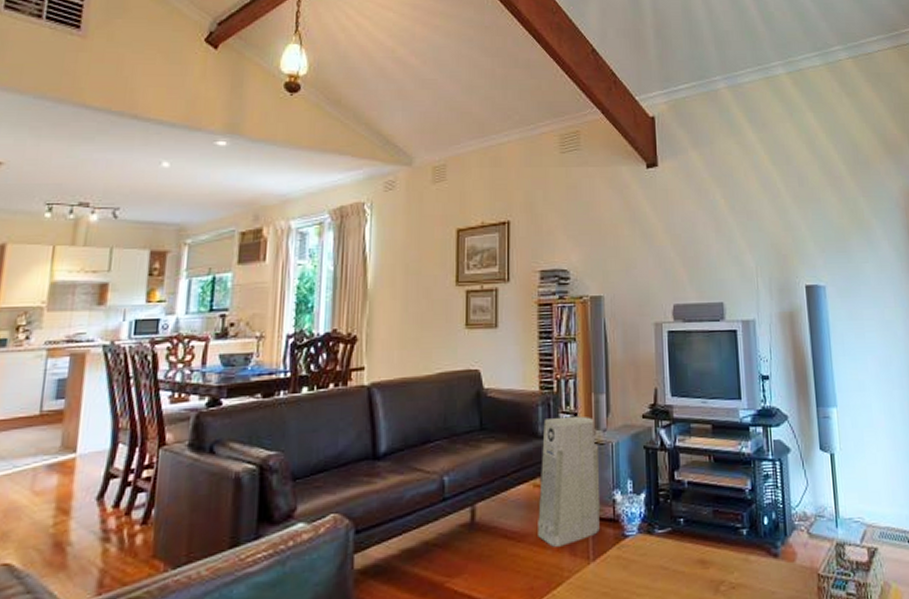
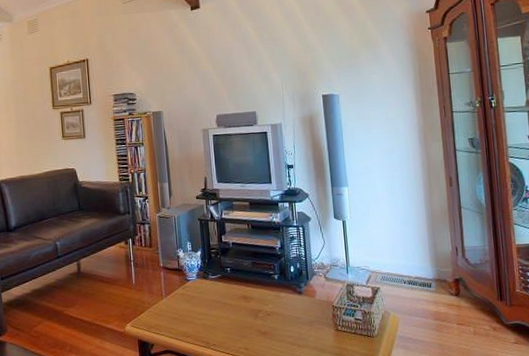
air purifier: present [538,416,601,547] -> none [123,198,169,288]

